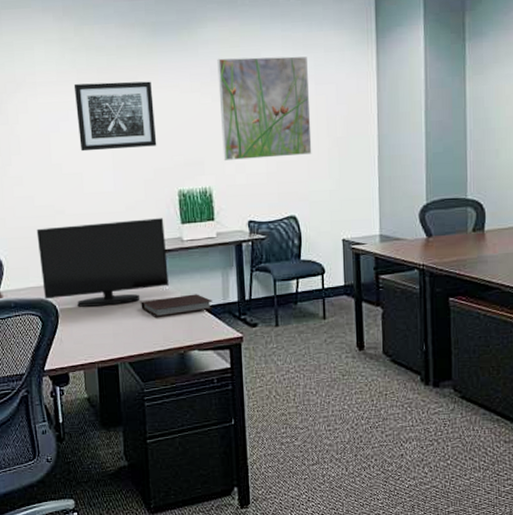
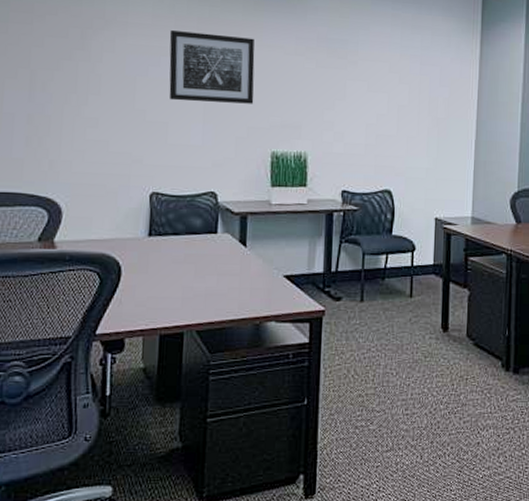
monitor: present [36,218,169,307] -> none [106,176,253,267]
notebook: present [141,294,214,317] -> none [217,261,297,283]
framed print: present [217,56,312,160] -> none [322,26,415,131]

